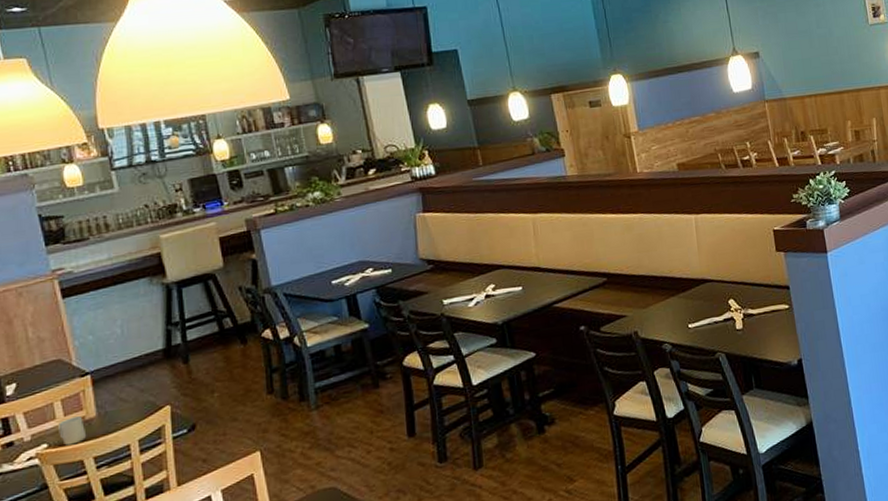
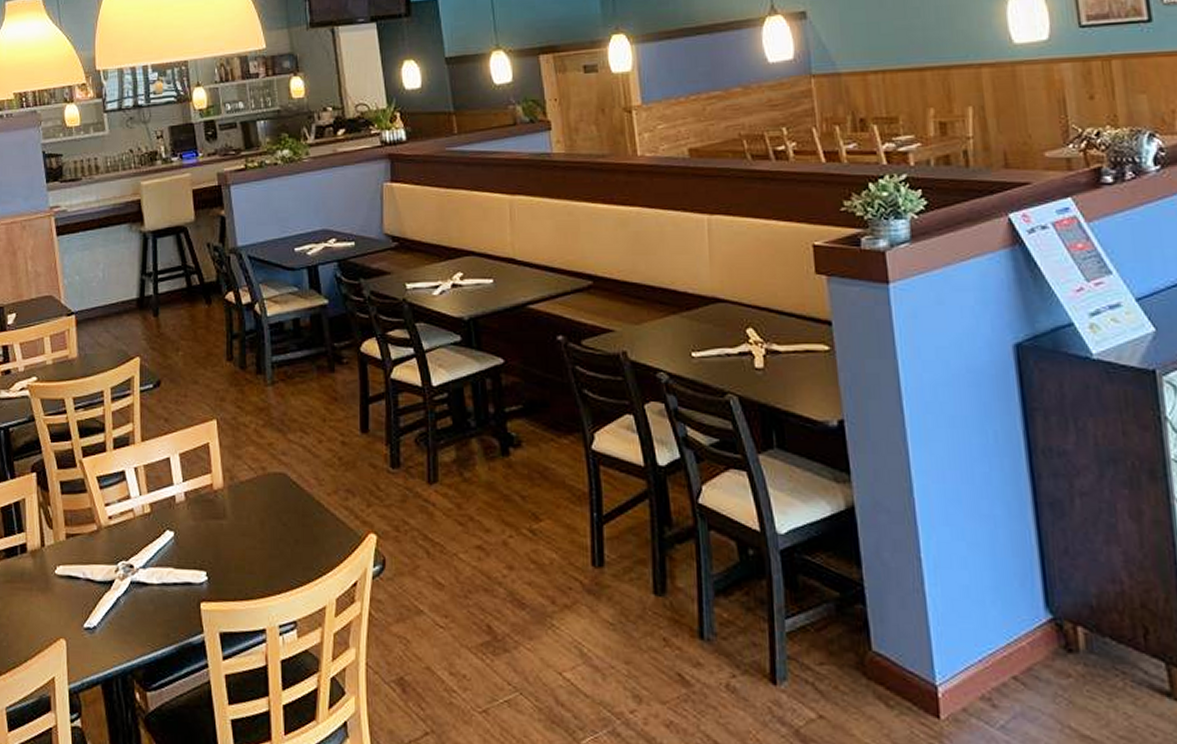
cup: present [58,416,87,446] -> none [46,355,69,382]

